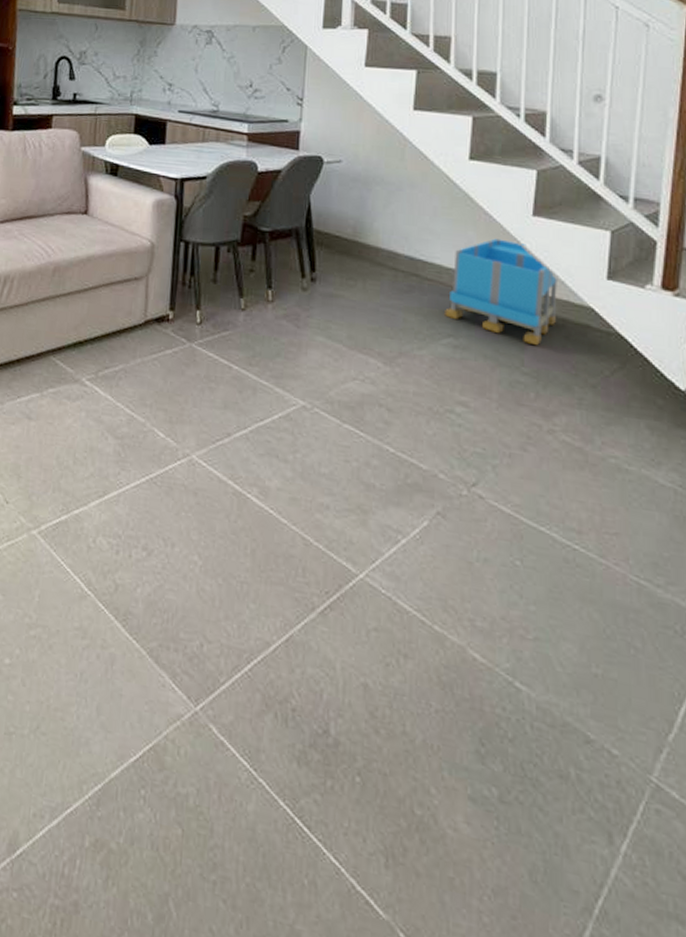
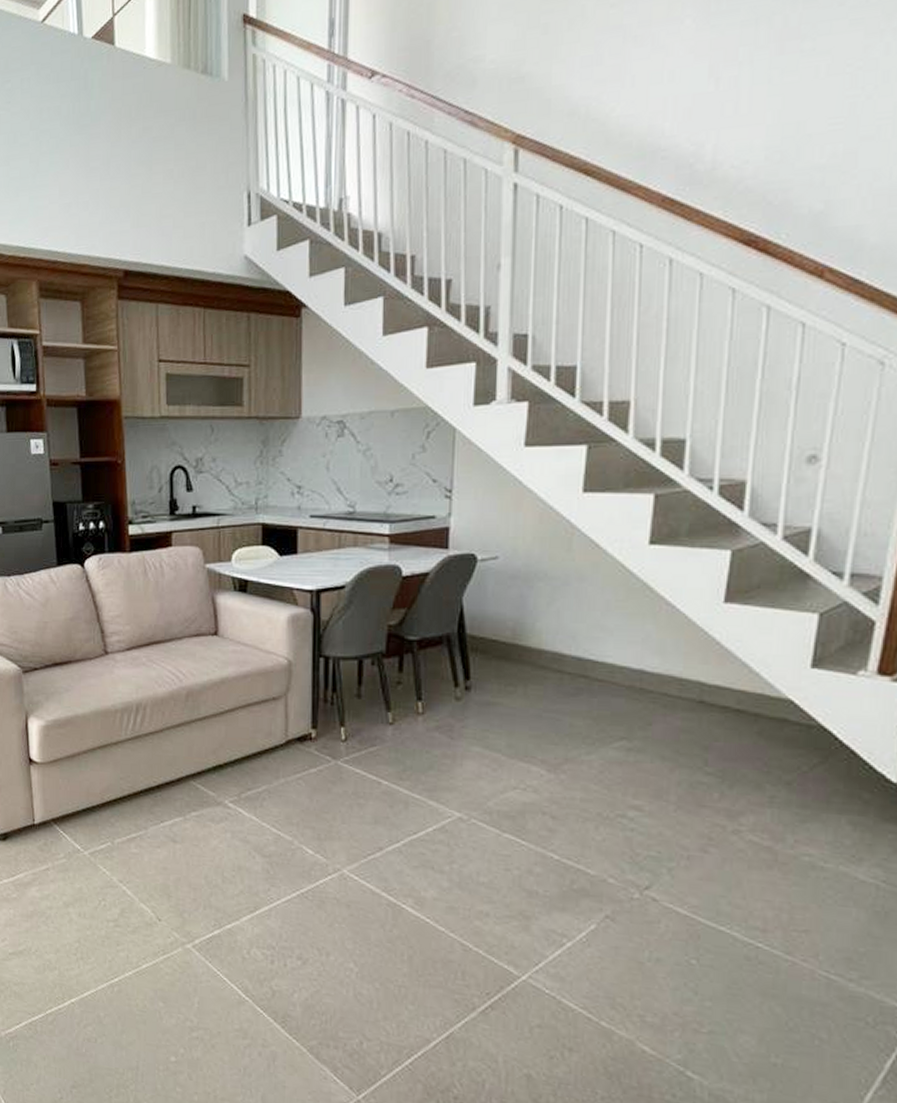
storage bin: present [445,238,557,346] -> none [617,631,751,744]

